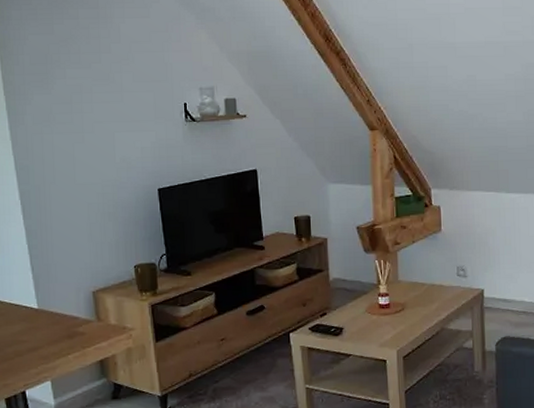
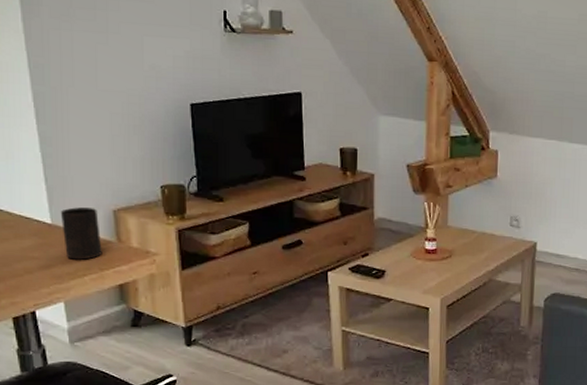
cup: none [45,291,84,340] -> present [60,207,102,260]

